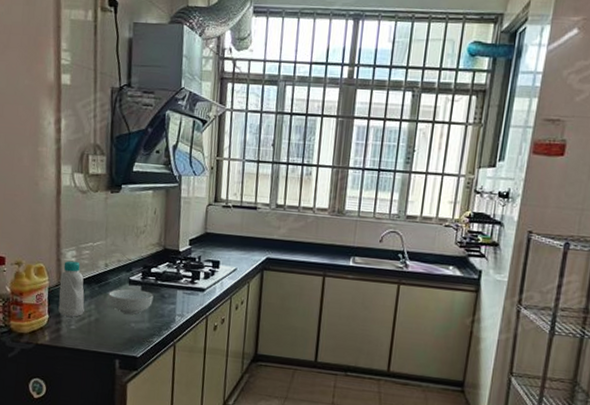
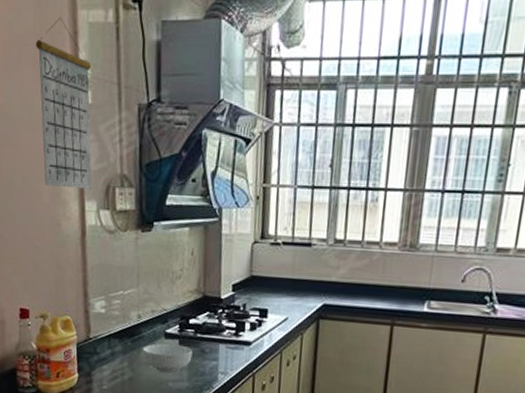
calendar: none [22,13,71,155] -> present [35,17,92,189]
bottle: present [58,260,85,317] -> none [88,312,117,376]

